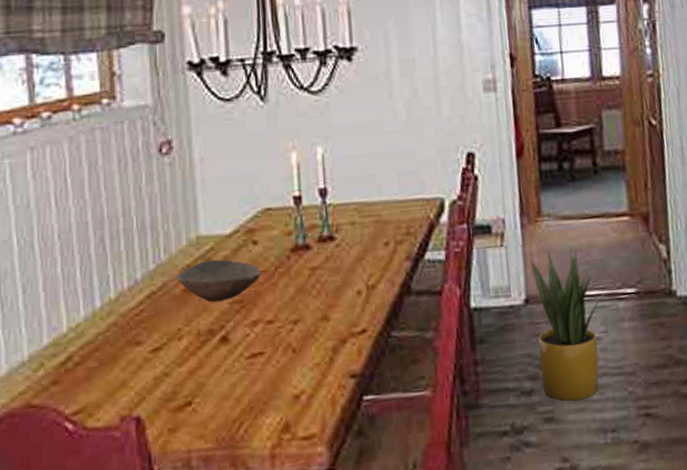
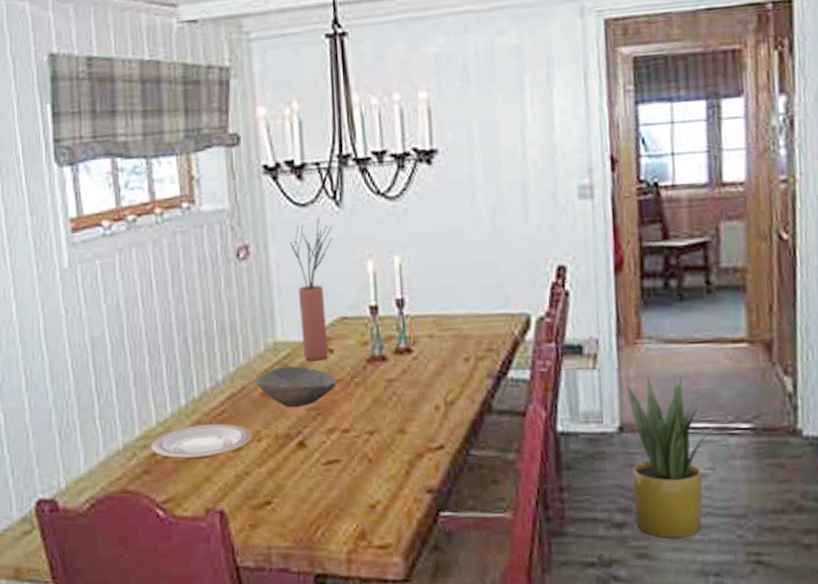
plate: none [60,323,174,366] -> present [150,423,253,460]
vase: none [214,113,258,254] -> present [290,218,333,361]

